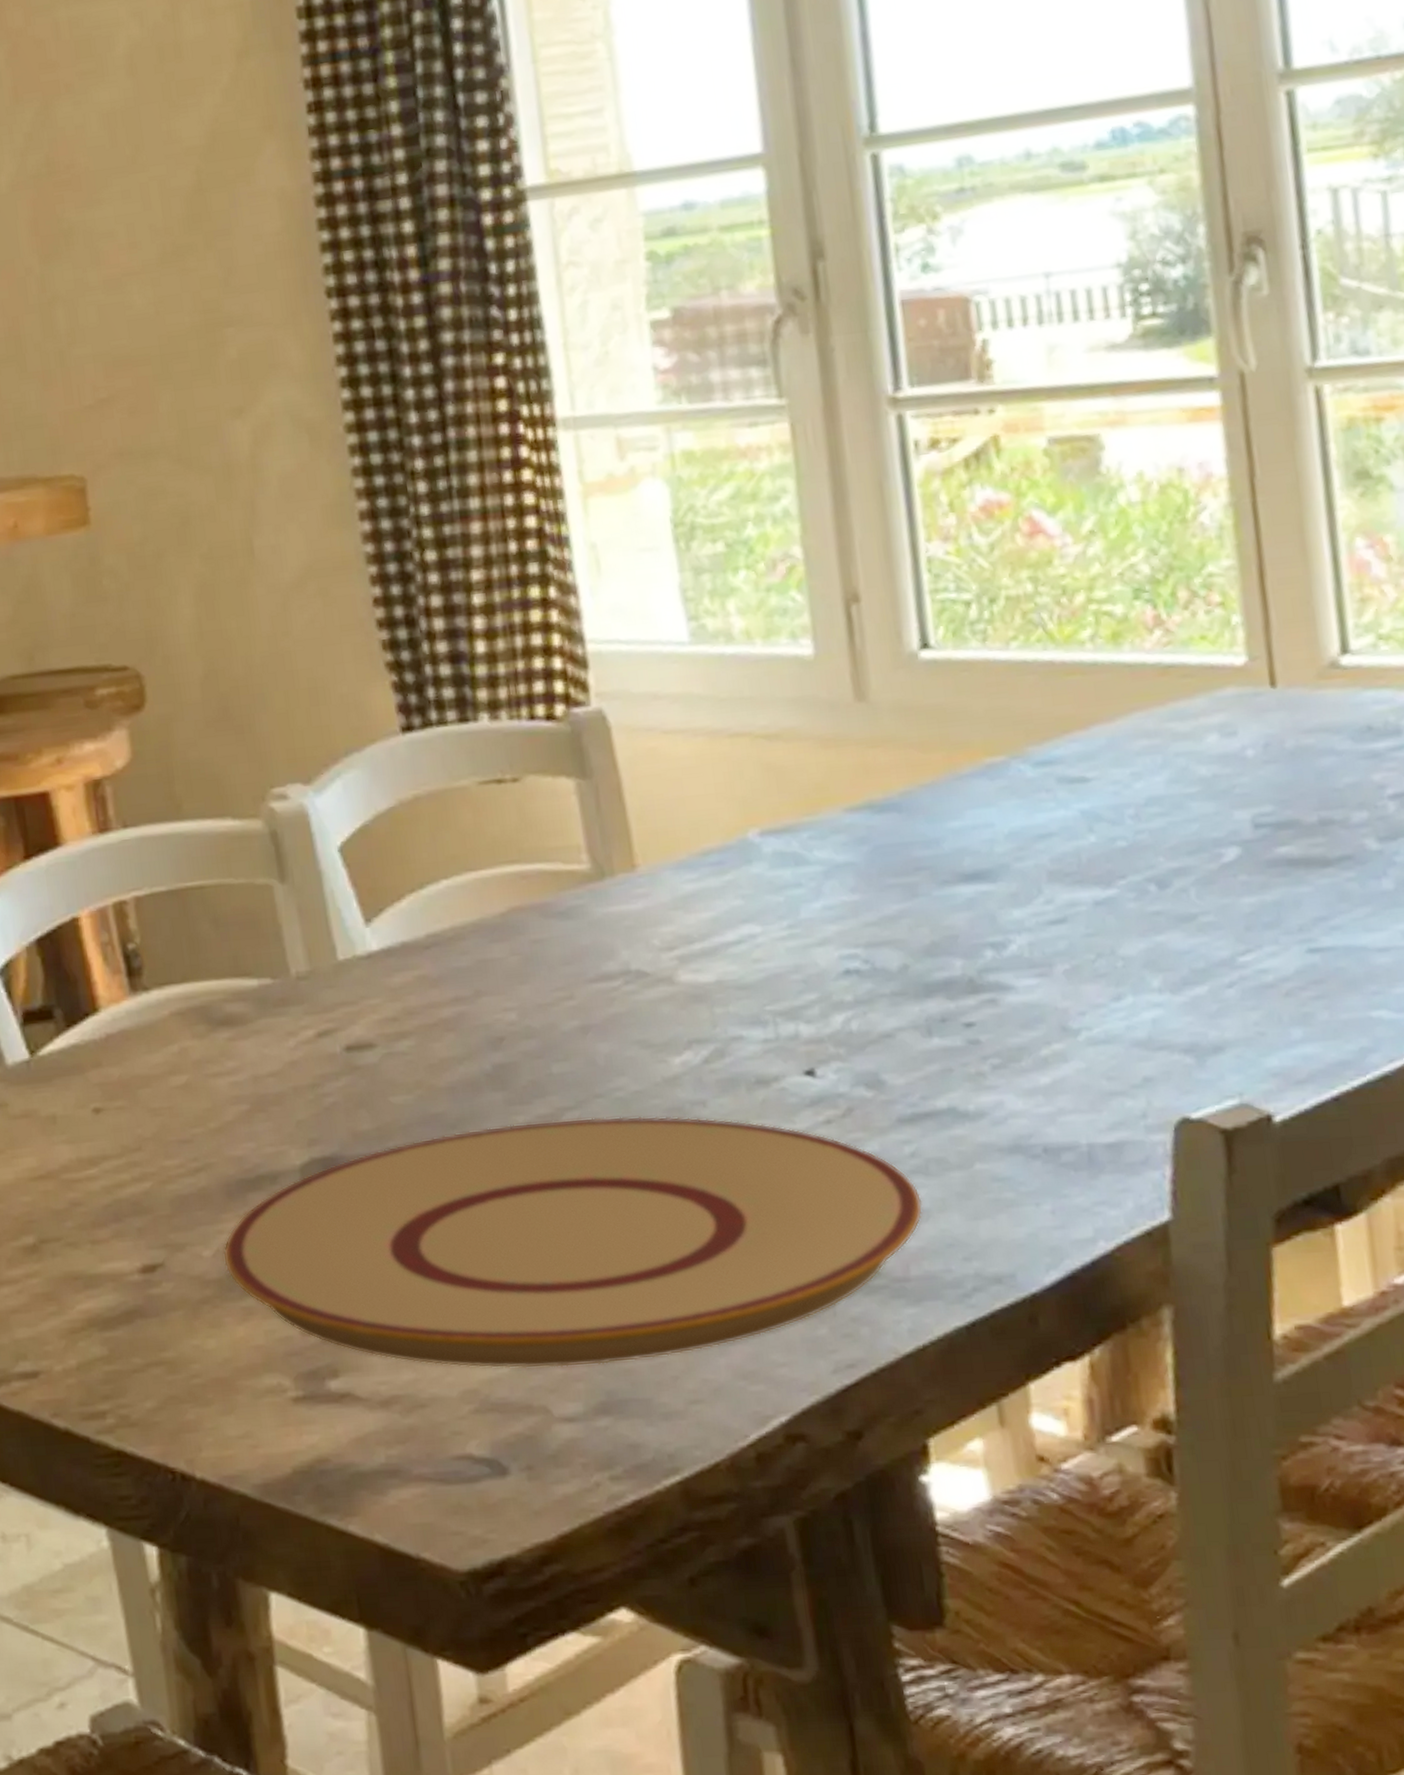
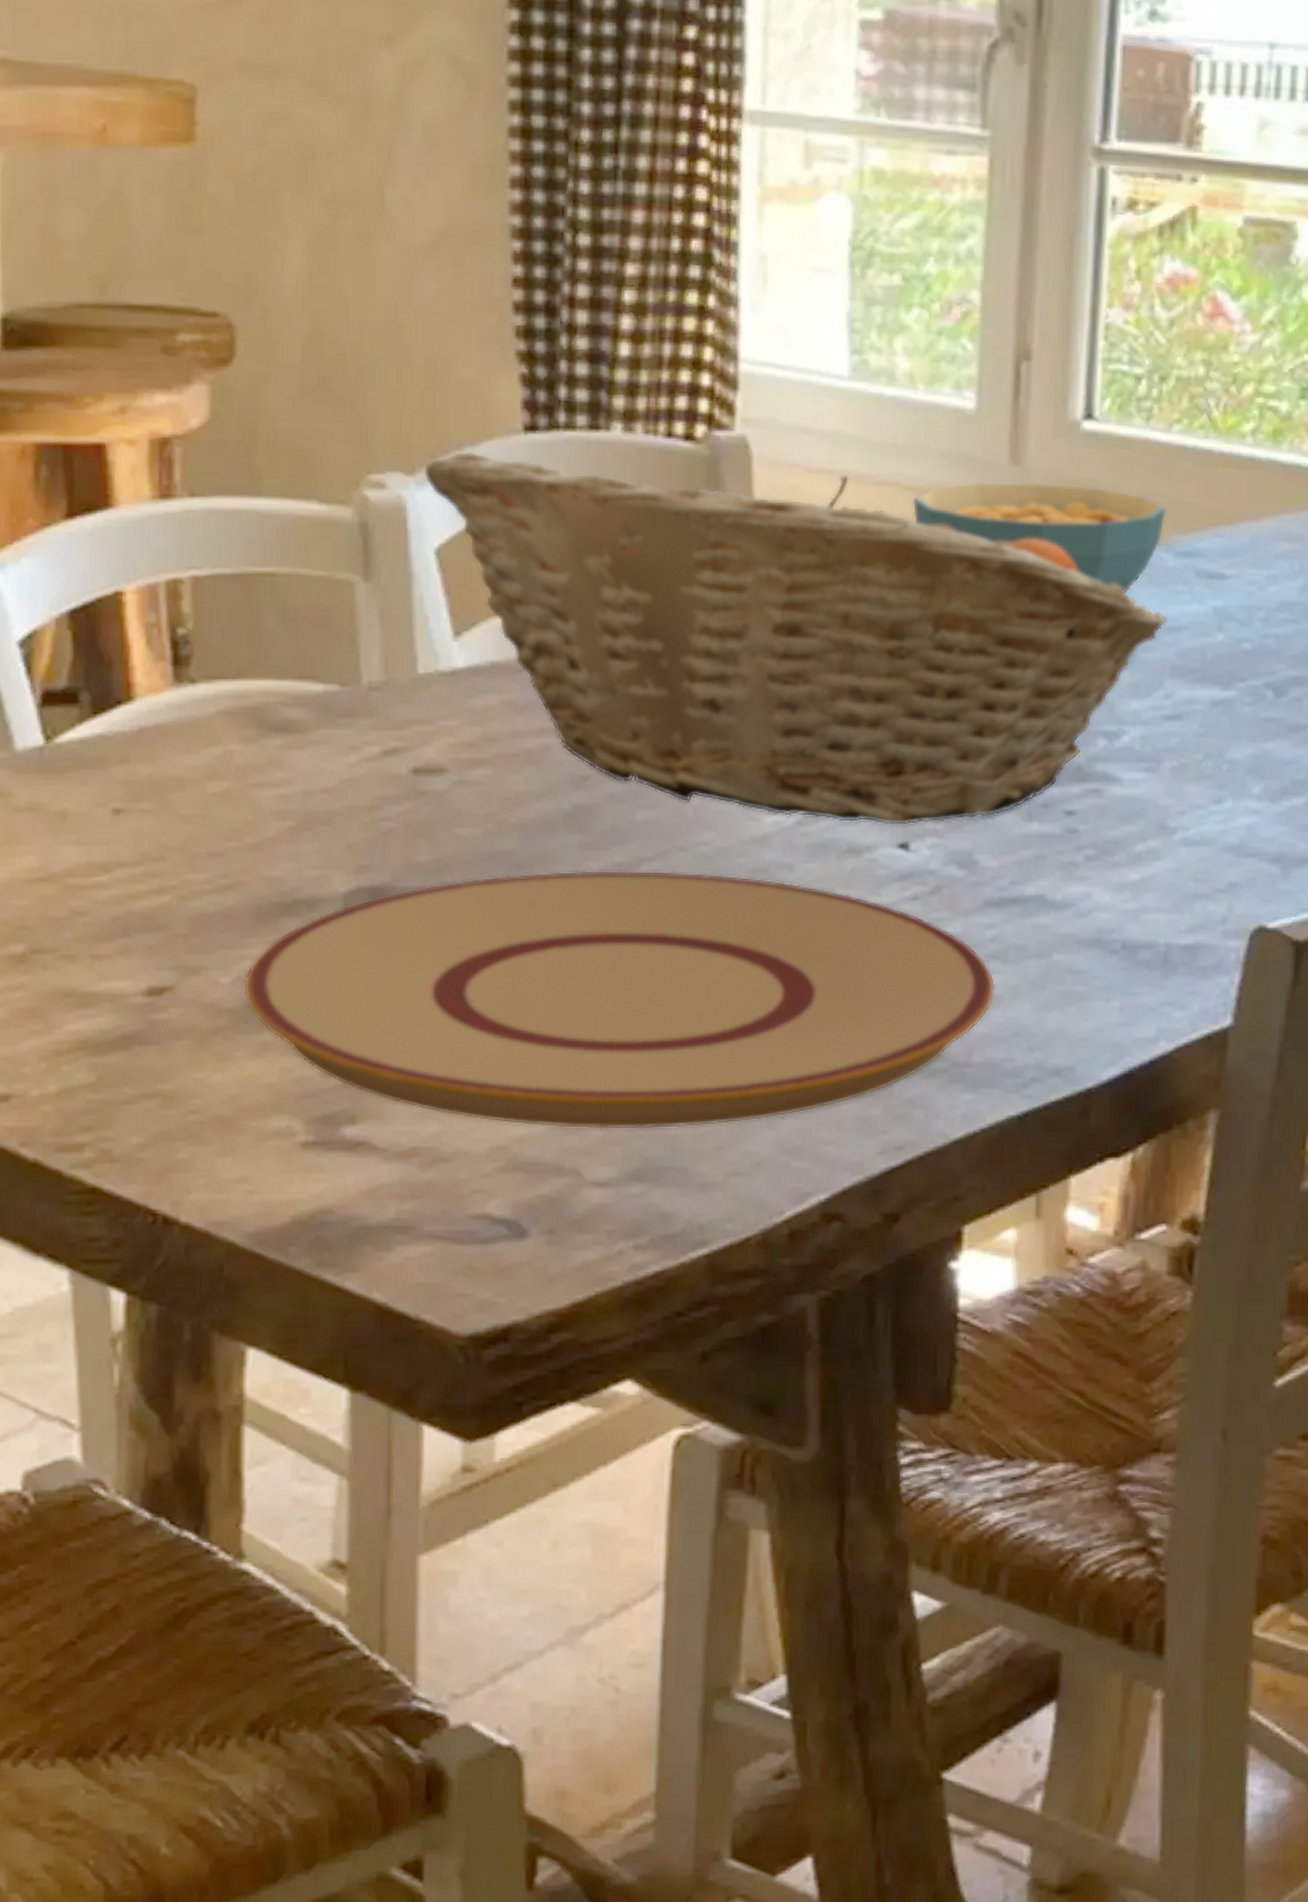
fruit basket: none [319,731,1036,1056] -> present [424,451,1167,826]
cereal bowl: none [767,710,1018,808] -> present [912,481,1167,593]

